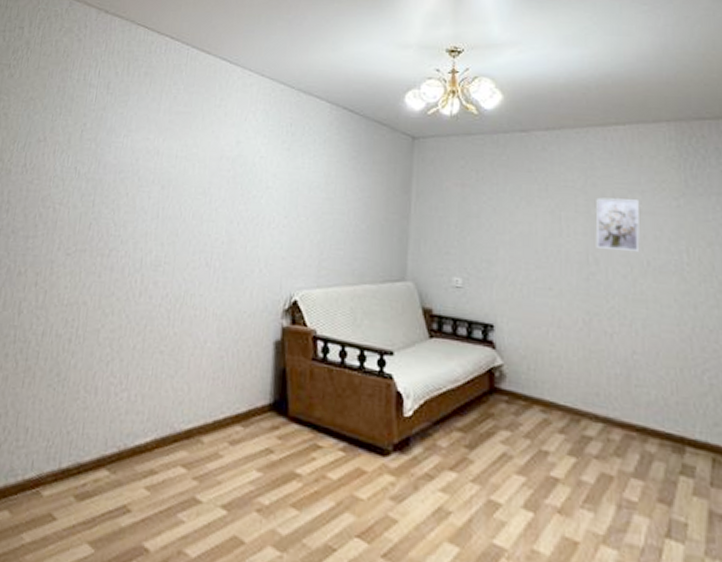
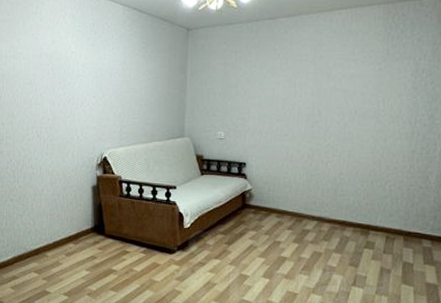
wall art: present [595,197,641,253] -> none [319,66,353,105]

